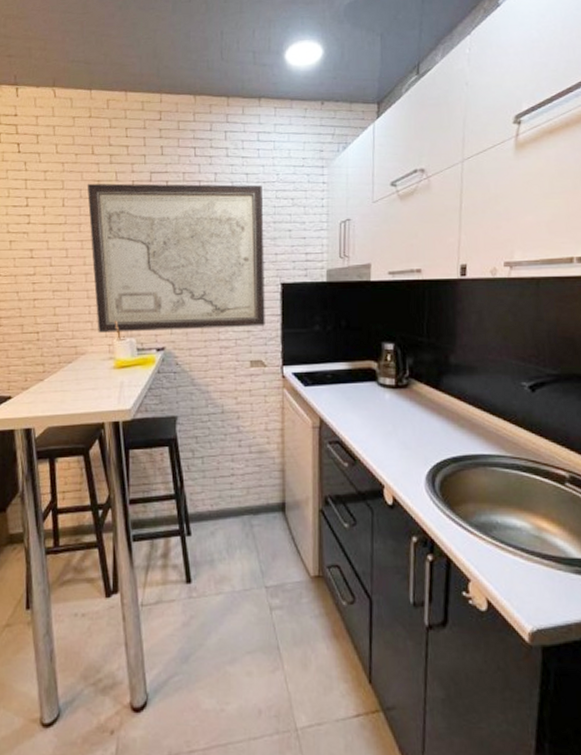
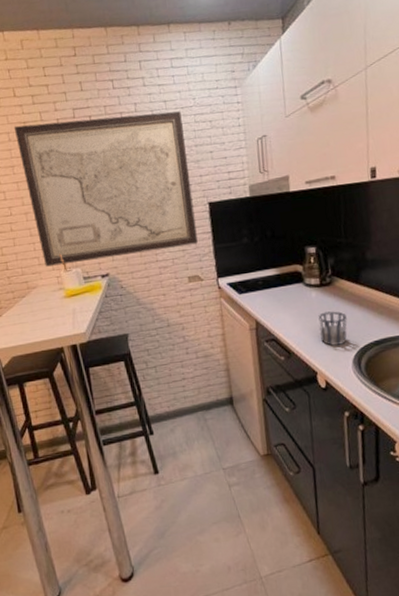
cup: none [390,417,423,457] -> present [318,311,347,346]

